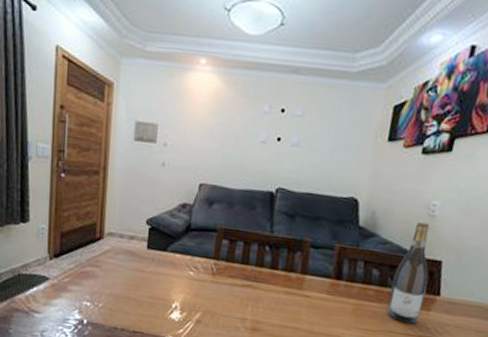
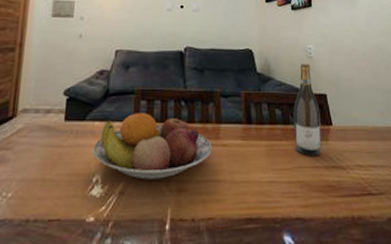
fruit bowl: none [172,251,293,317] -> present [92,113,212,180]

